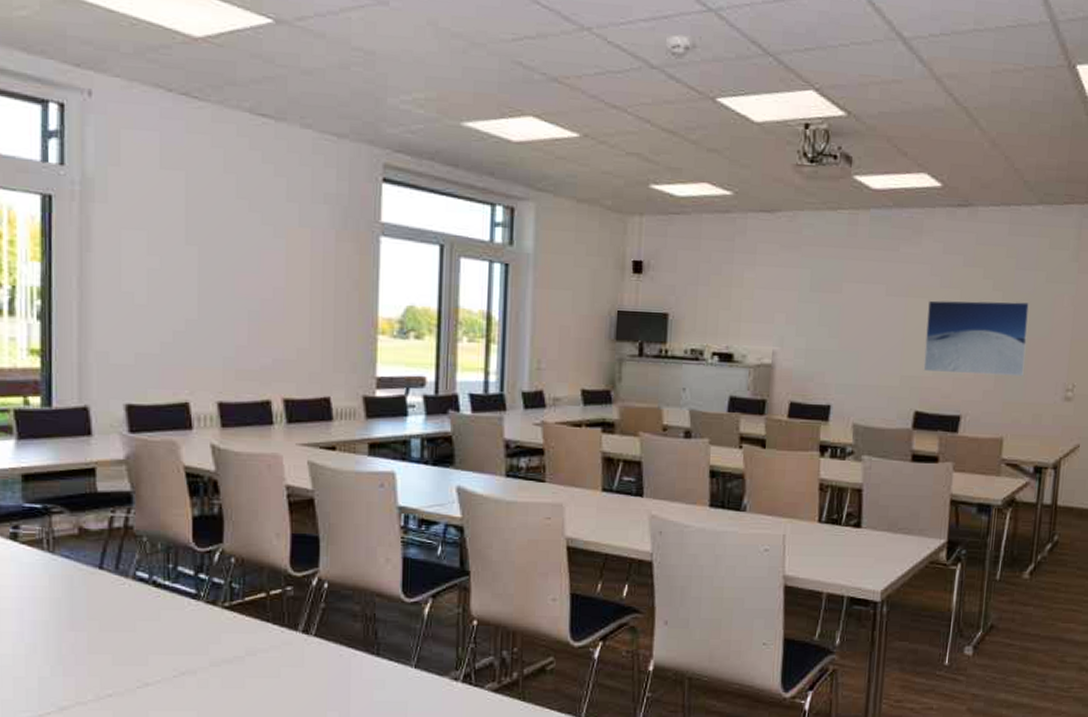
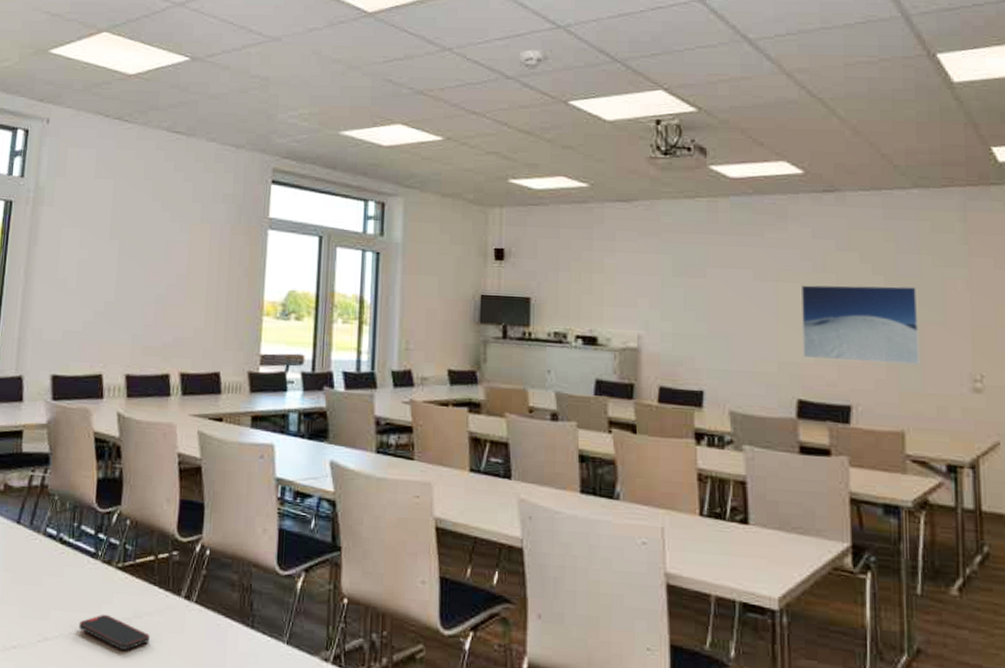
smartphone: none [183,654,266,688] -> present [78,614,150,650]

